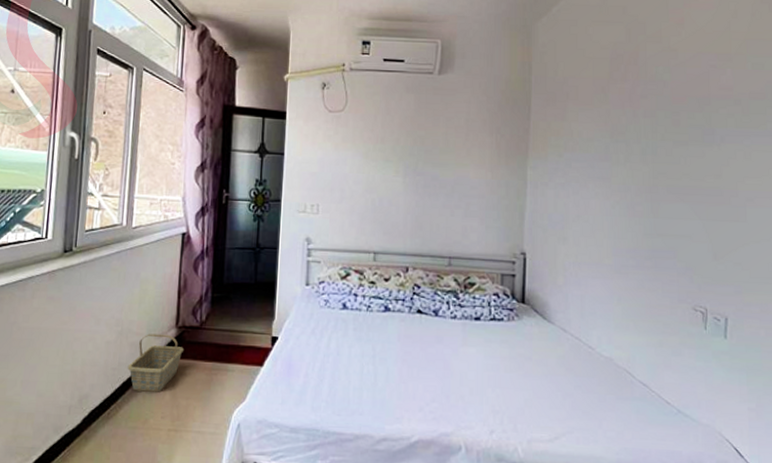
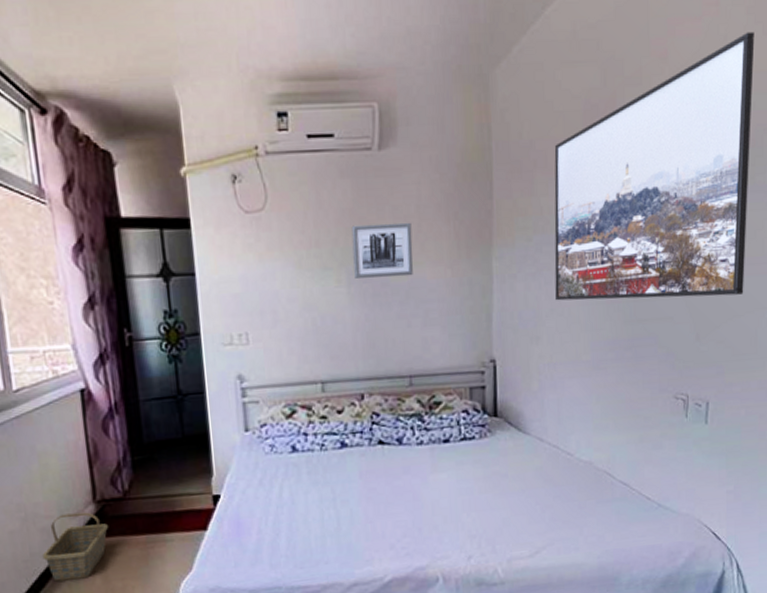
wall art: none [410,129,461,174] -> present [351,222,413,279]
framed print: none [582,9,762,223] -> present [554,31,755,301]

